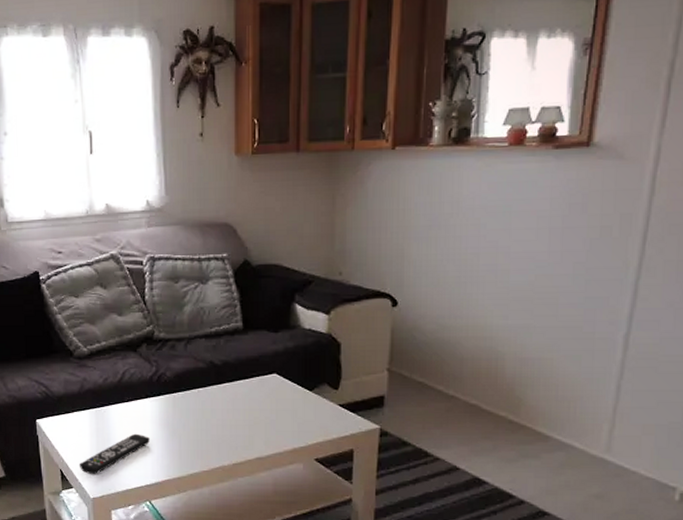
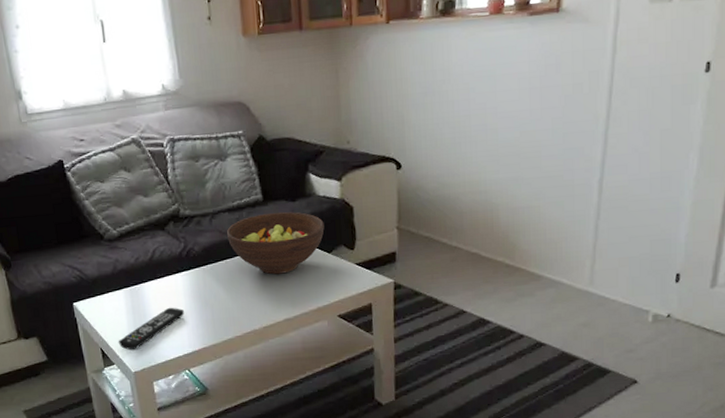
fruit bowl: none [202,342,307,409] -> present [227,212,325,275]

